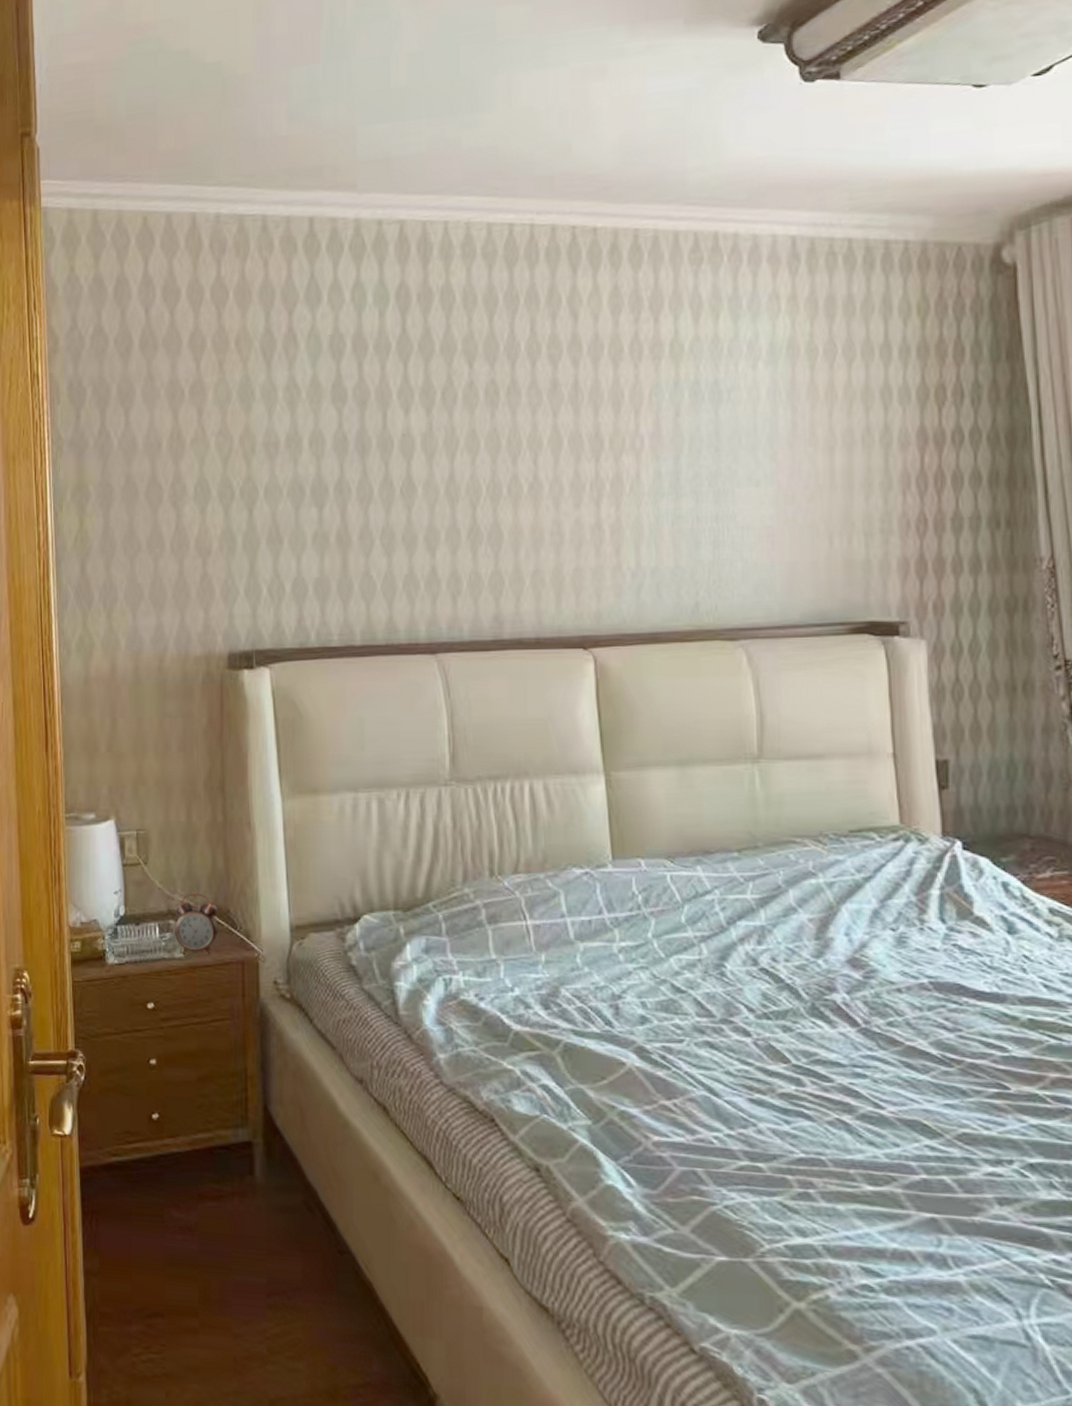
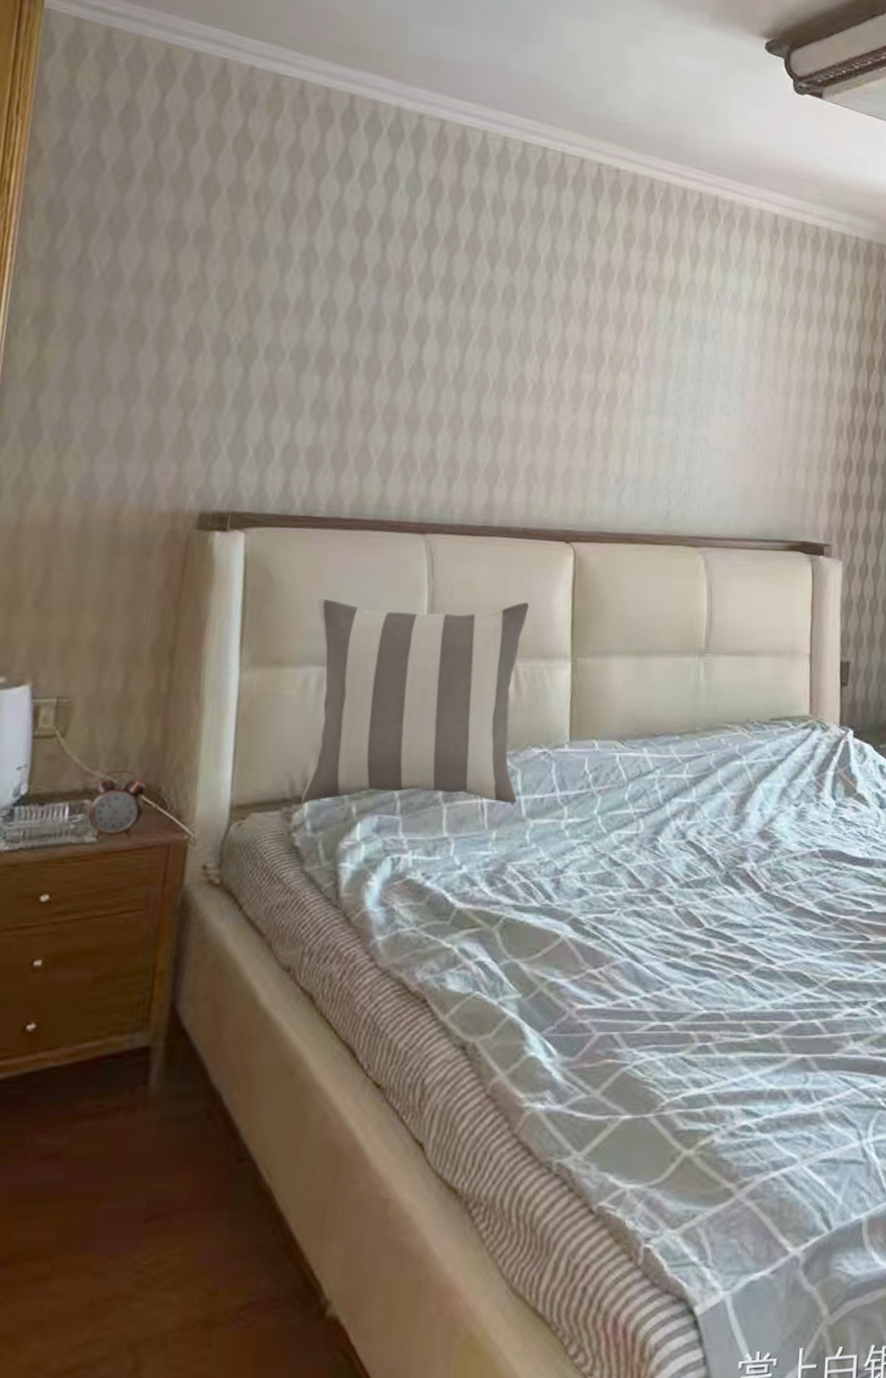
pillow: none [342,716,563,926] -> present [302,598,529,804]

